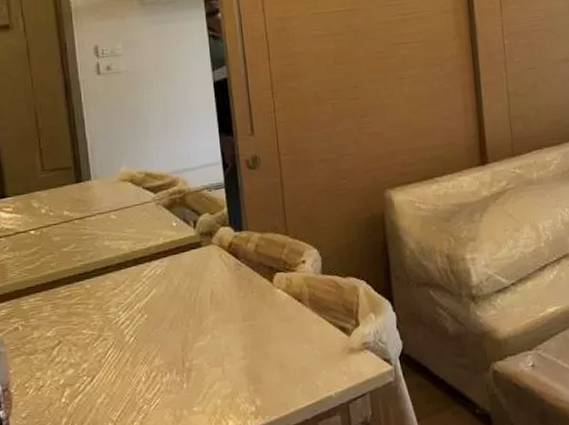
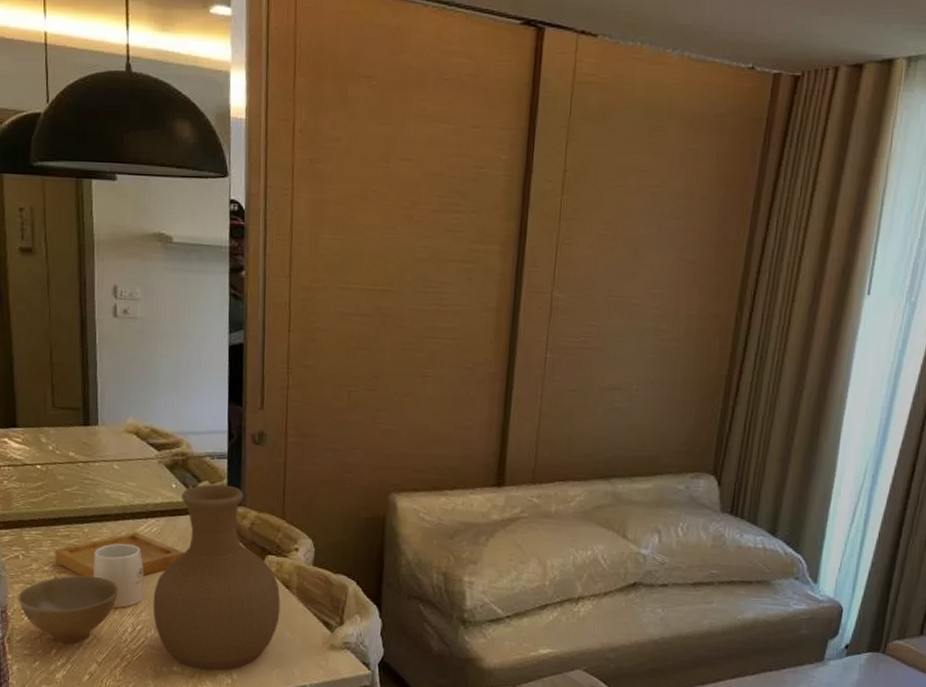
bowl: none [19,331,128,410] -> present [17,575,119,644]
tray: none [57,277,192,334] -> present [55,532,184,577]
mug: none [98,290,155,360] -> present [92,543,144,609]
vase: none [164,213,296,404] -> present [152,484,281,671]

